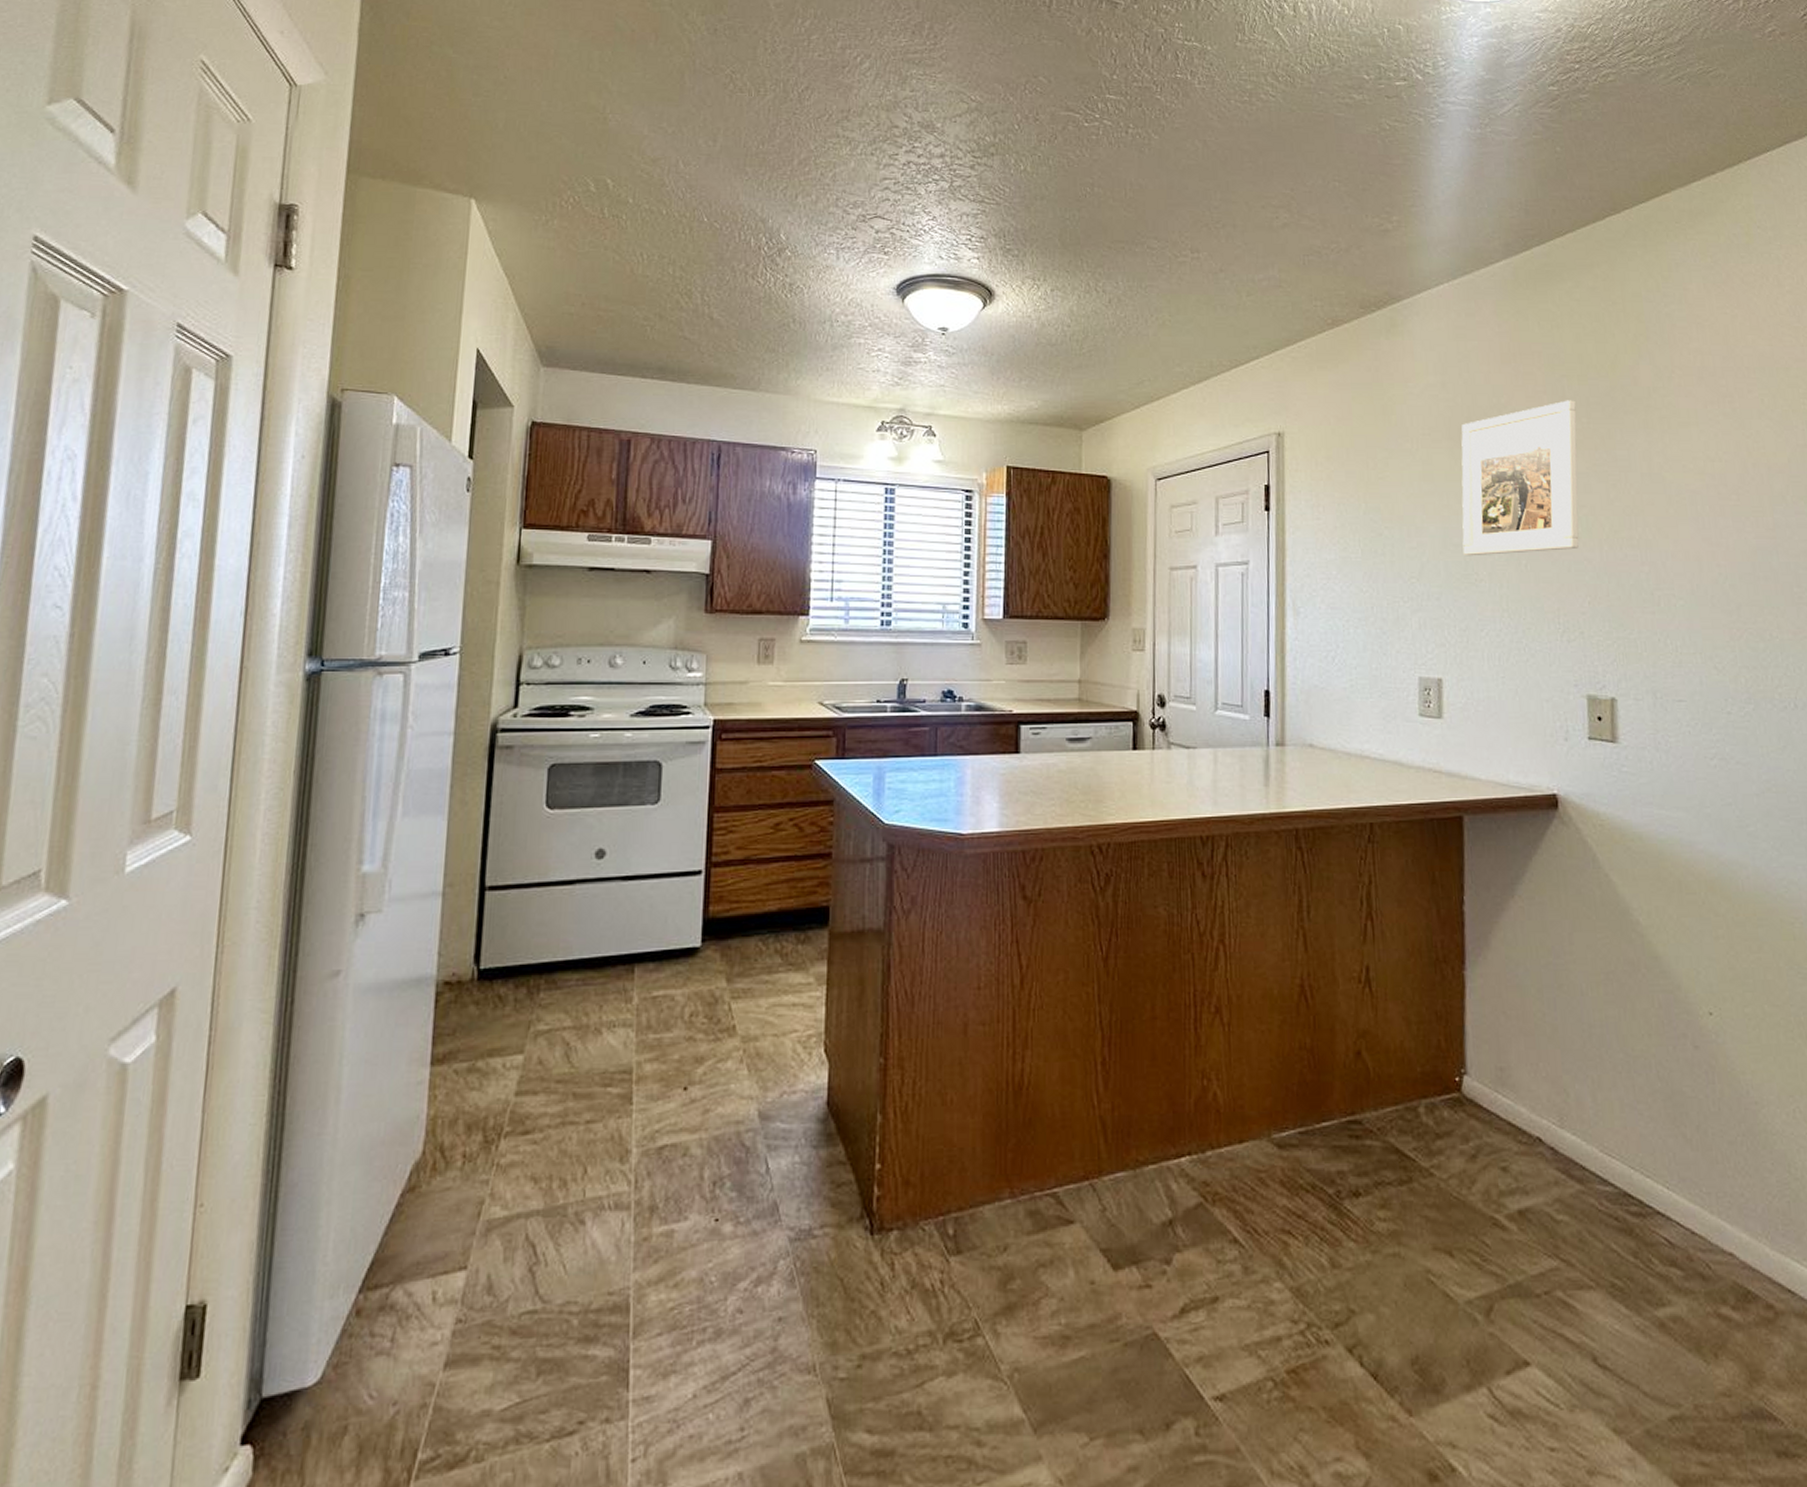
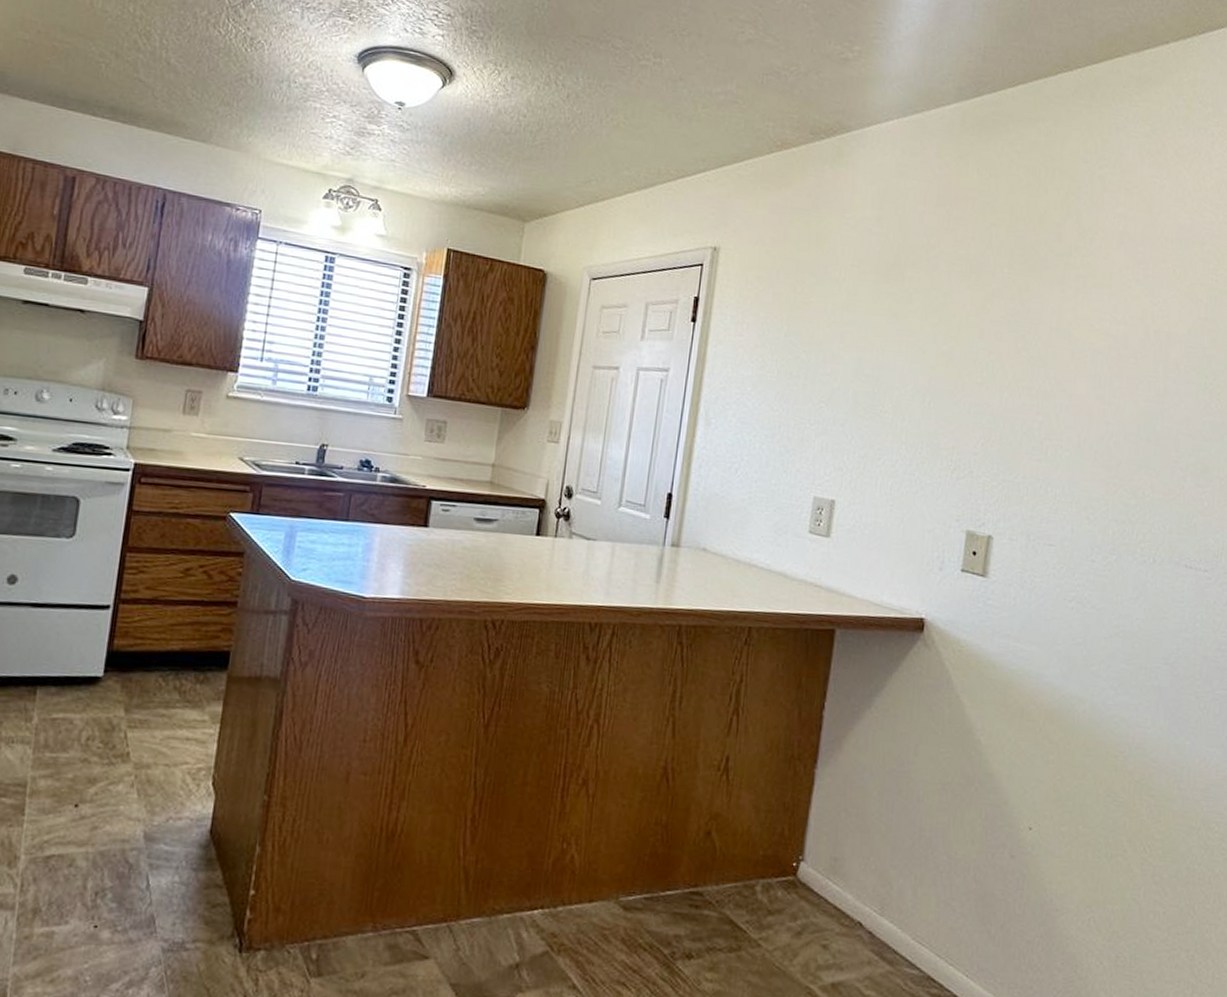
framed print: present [1461,400,1579,556] -> none [873,248,1000,393]

